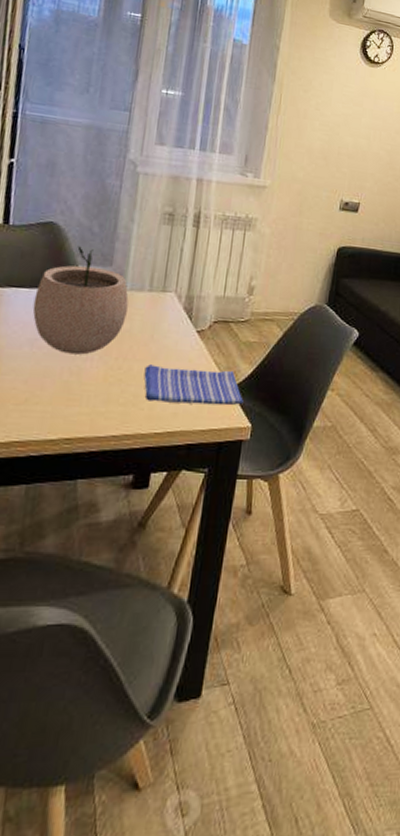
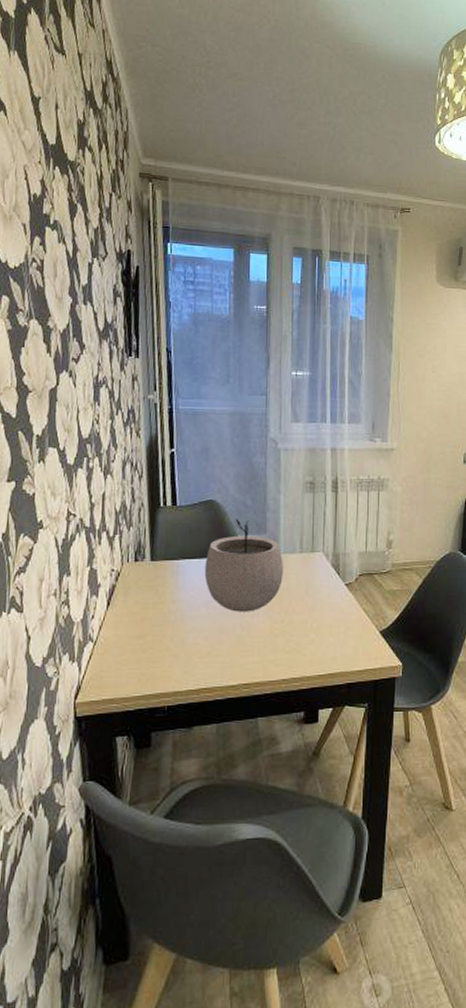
dish towel: present [144,364,243,406] -> none [304,616,393,648]

